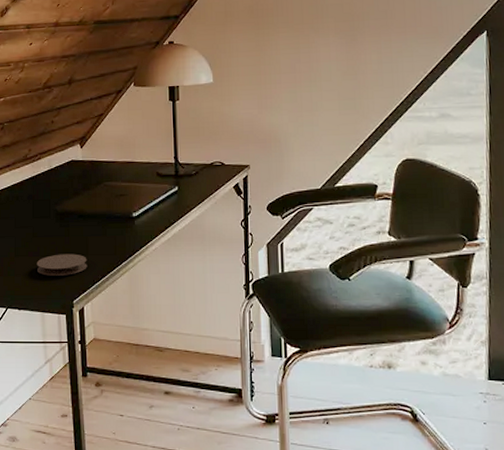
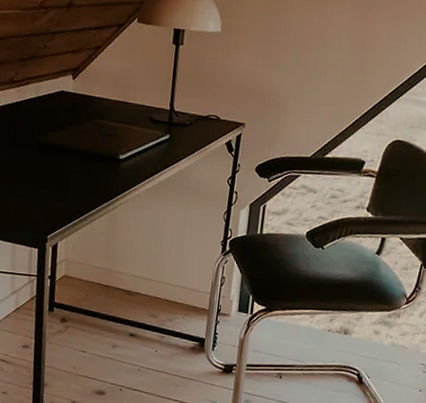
coaster: present [36,254,87,276] -> none [12,186,67,210]

